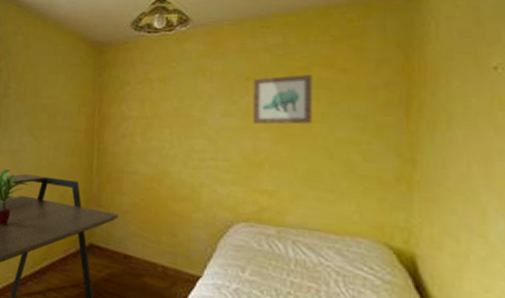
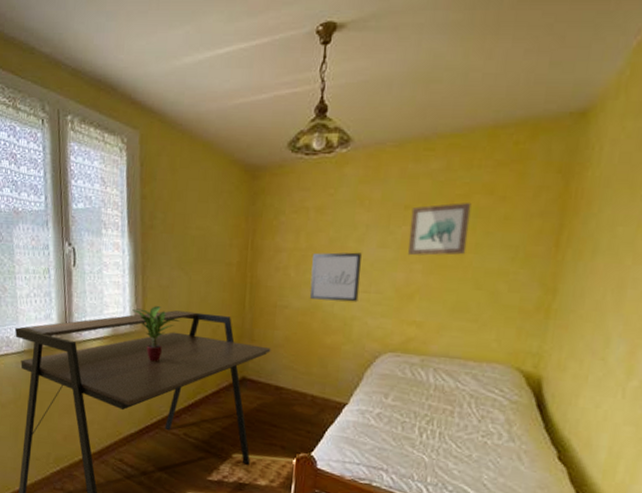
wall art: none [156,120,207,170] -> present [310,252,362,302]

